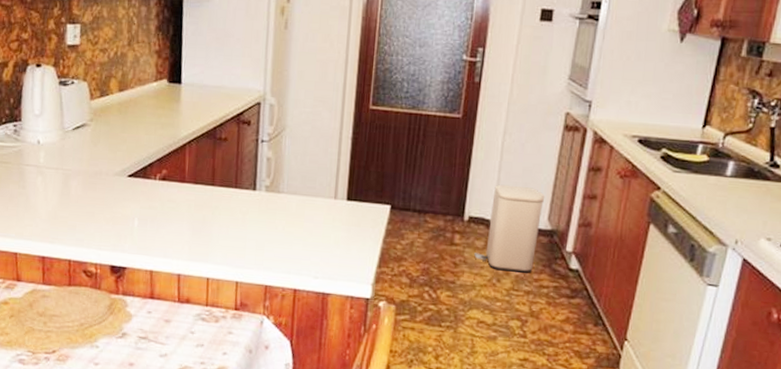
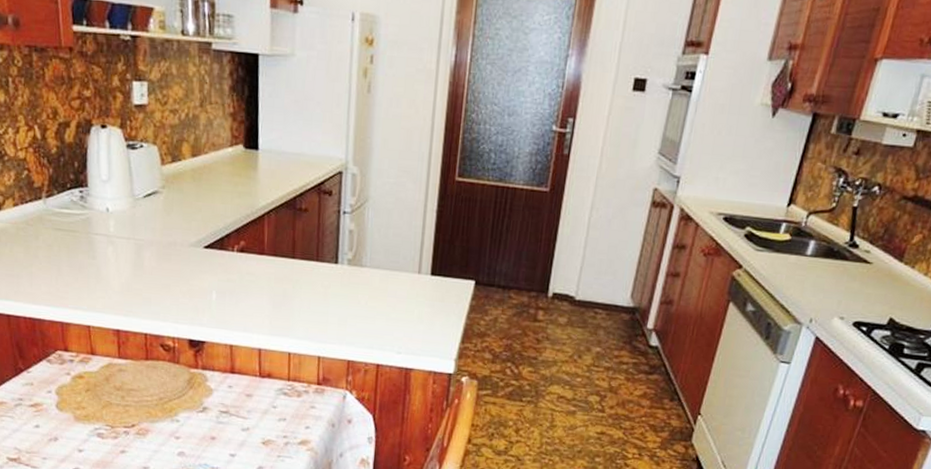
pedal bin: present [473,184,545,273] -> none [556,260,629,350]

